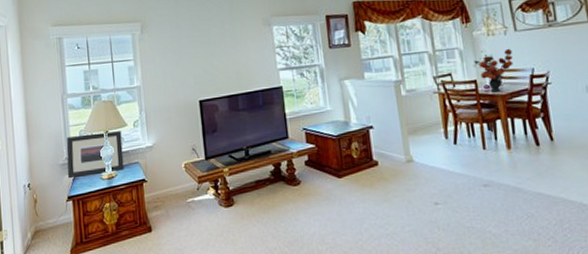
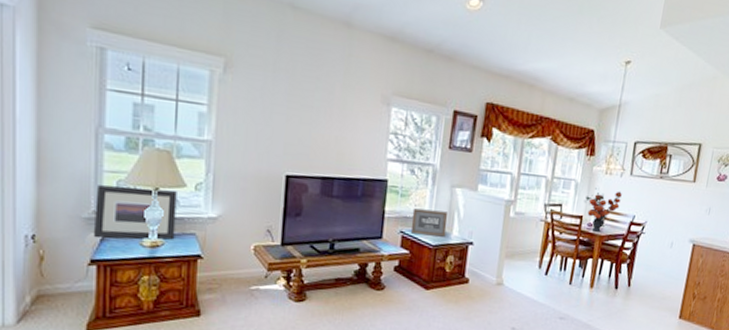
picture frame: none [309,103,345,129] -> present [410,208,449,237]

